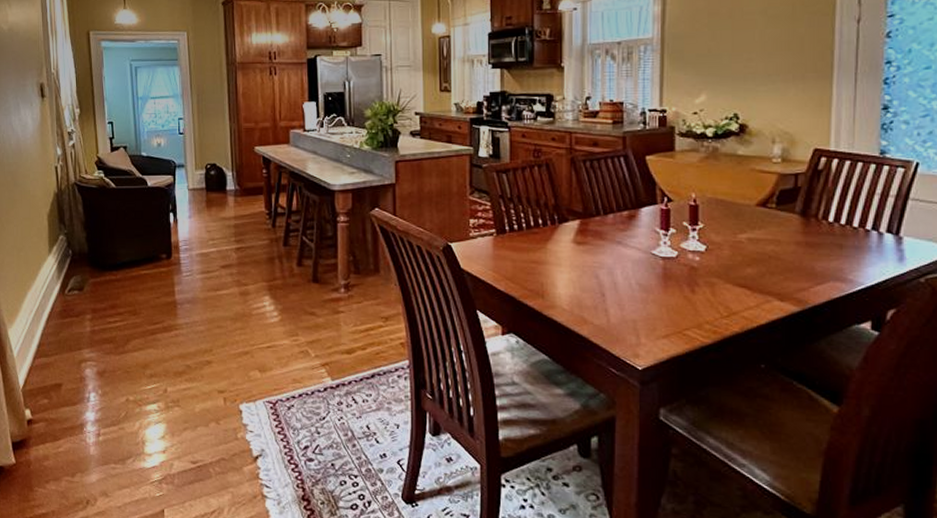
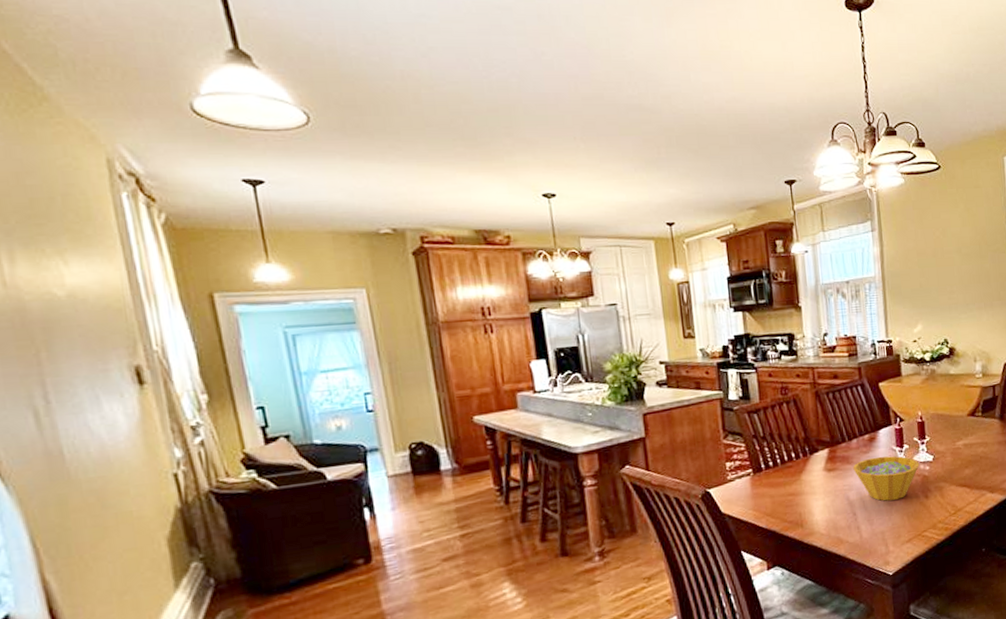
bowl: none [606,237,688,288] -> present [853,456,920,501]

